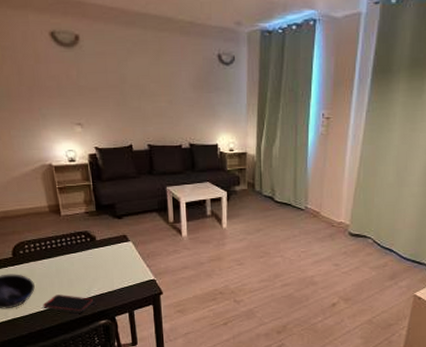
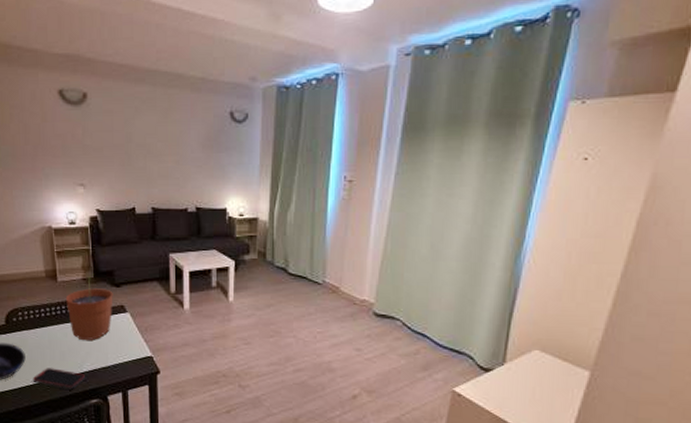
plant pot: none [69,208,116,269] -> present [65,275,113,341]

